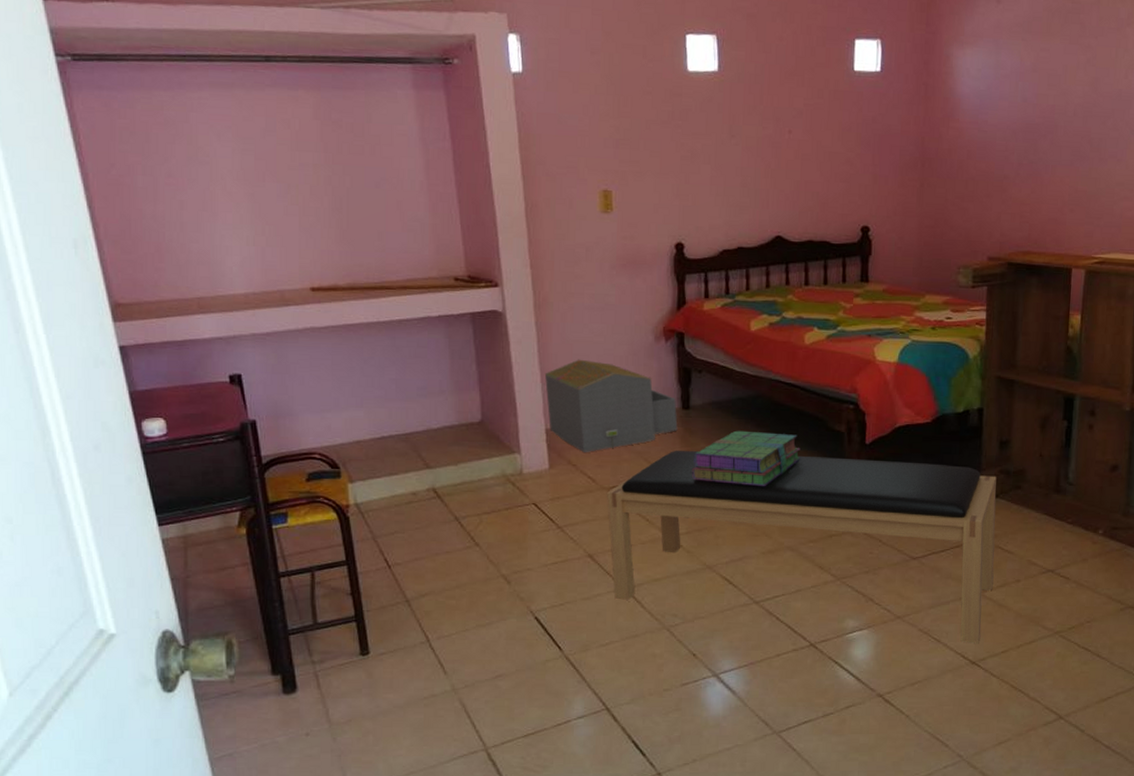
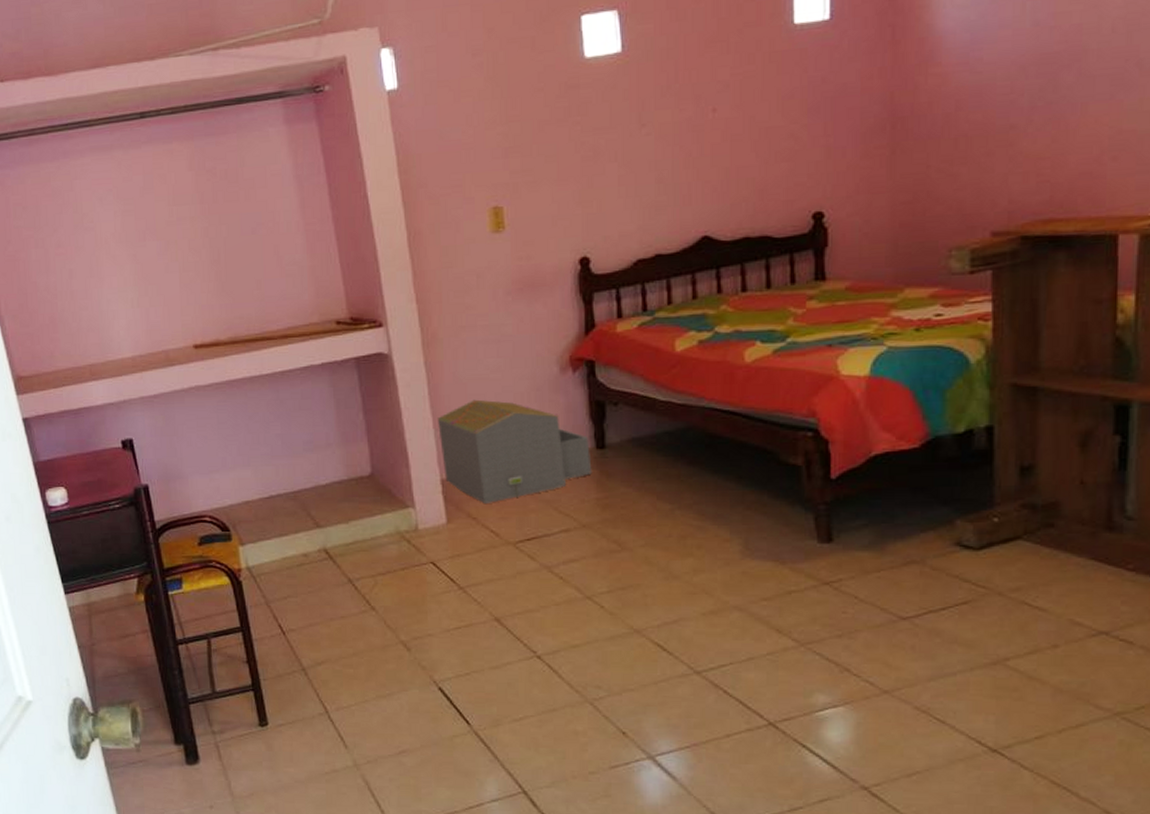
bench: present [607,450,997,643] -> none [513,495,1019,726]
stack of books: present [691,430,801,486] -> none [610,470,747,535]

